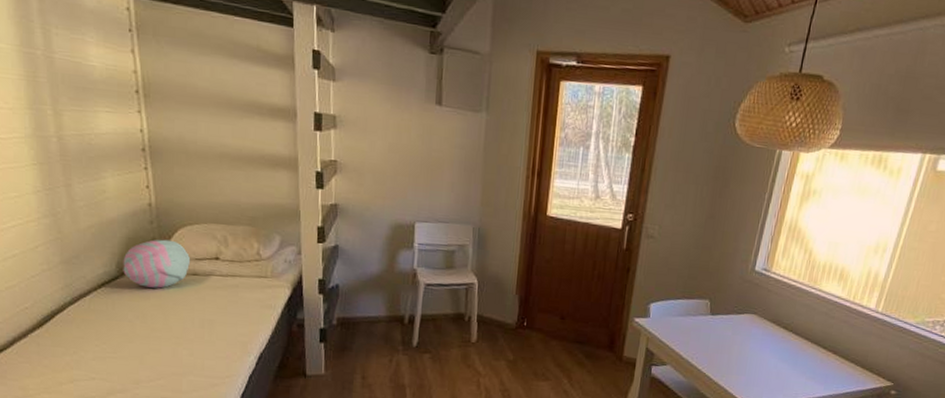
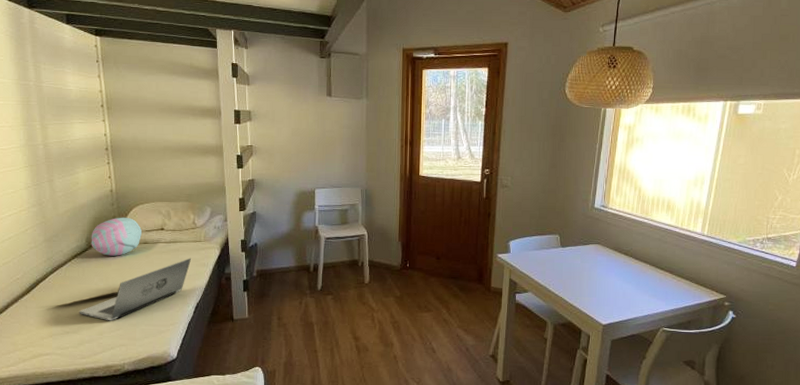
laptop: none [108,297,255,368] -> present [79,258,192,321]

